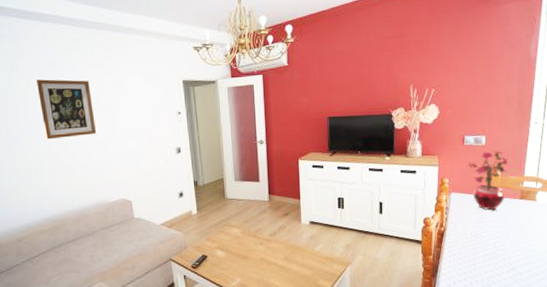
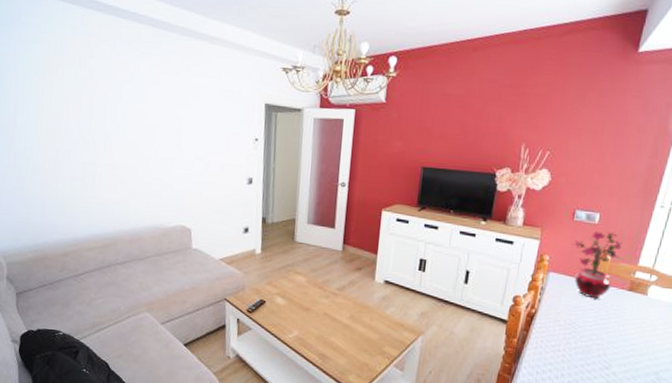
wall art: present [37,79,97,140] -> none [105,82,164,151]

